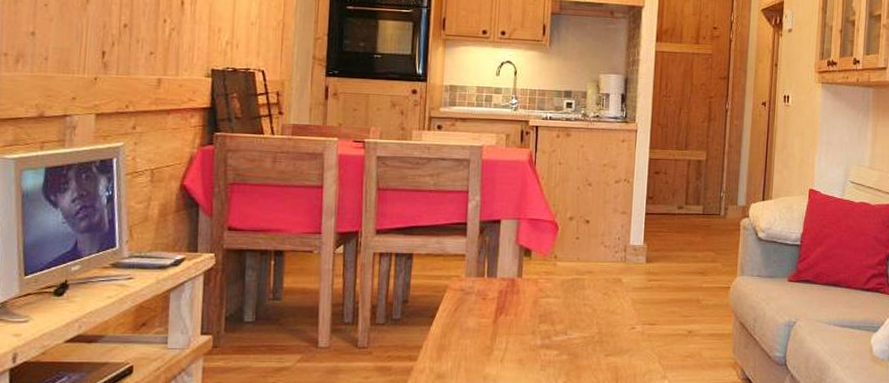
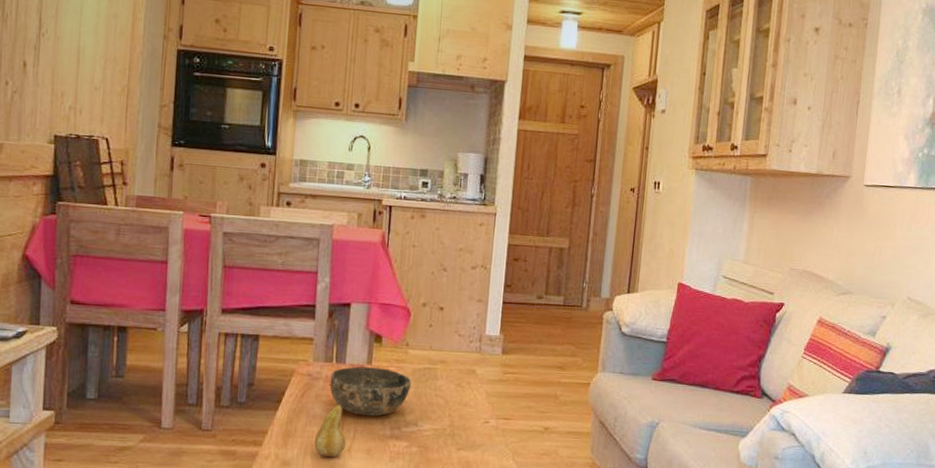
fruit: none [467,316,498,369] -> present [314,403,346,458]
bowl: none [482,280,561,327] -> present [330,366,412,416]

